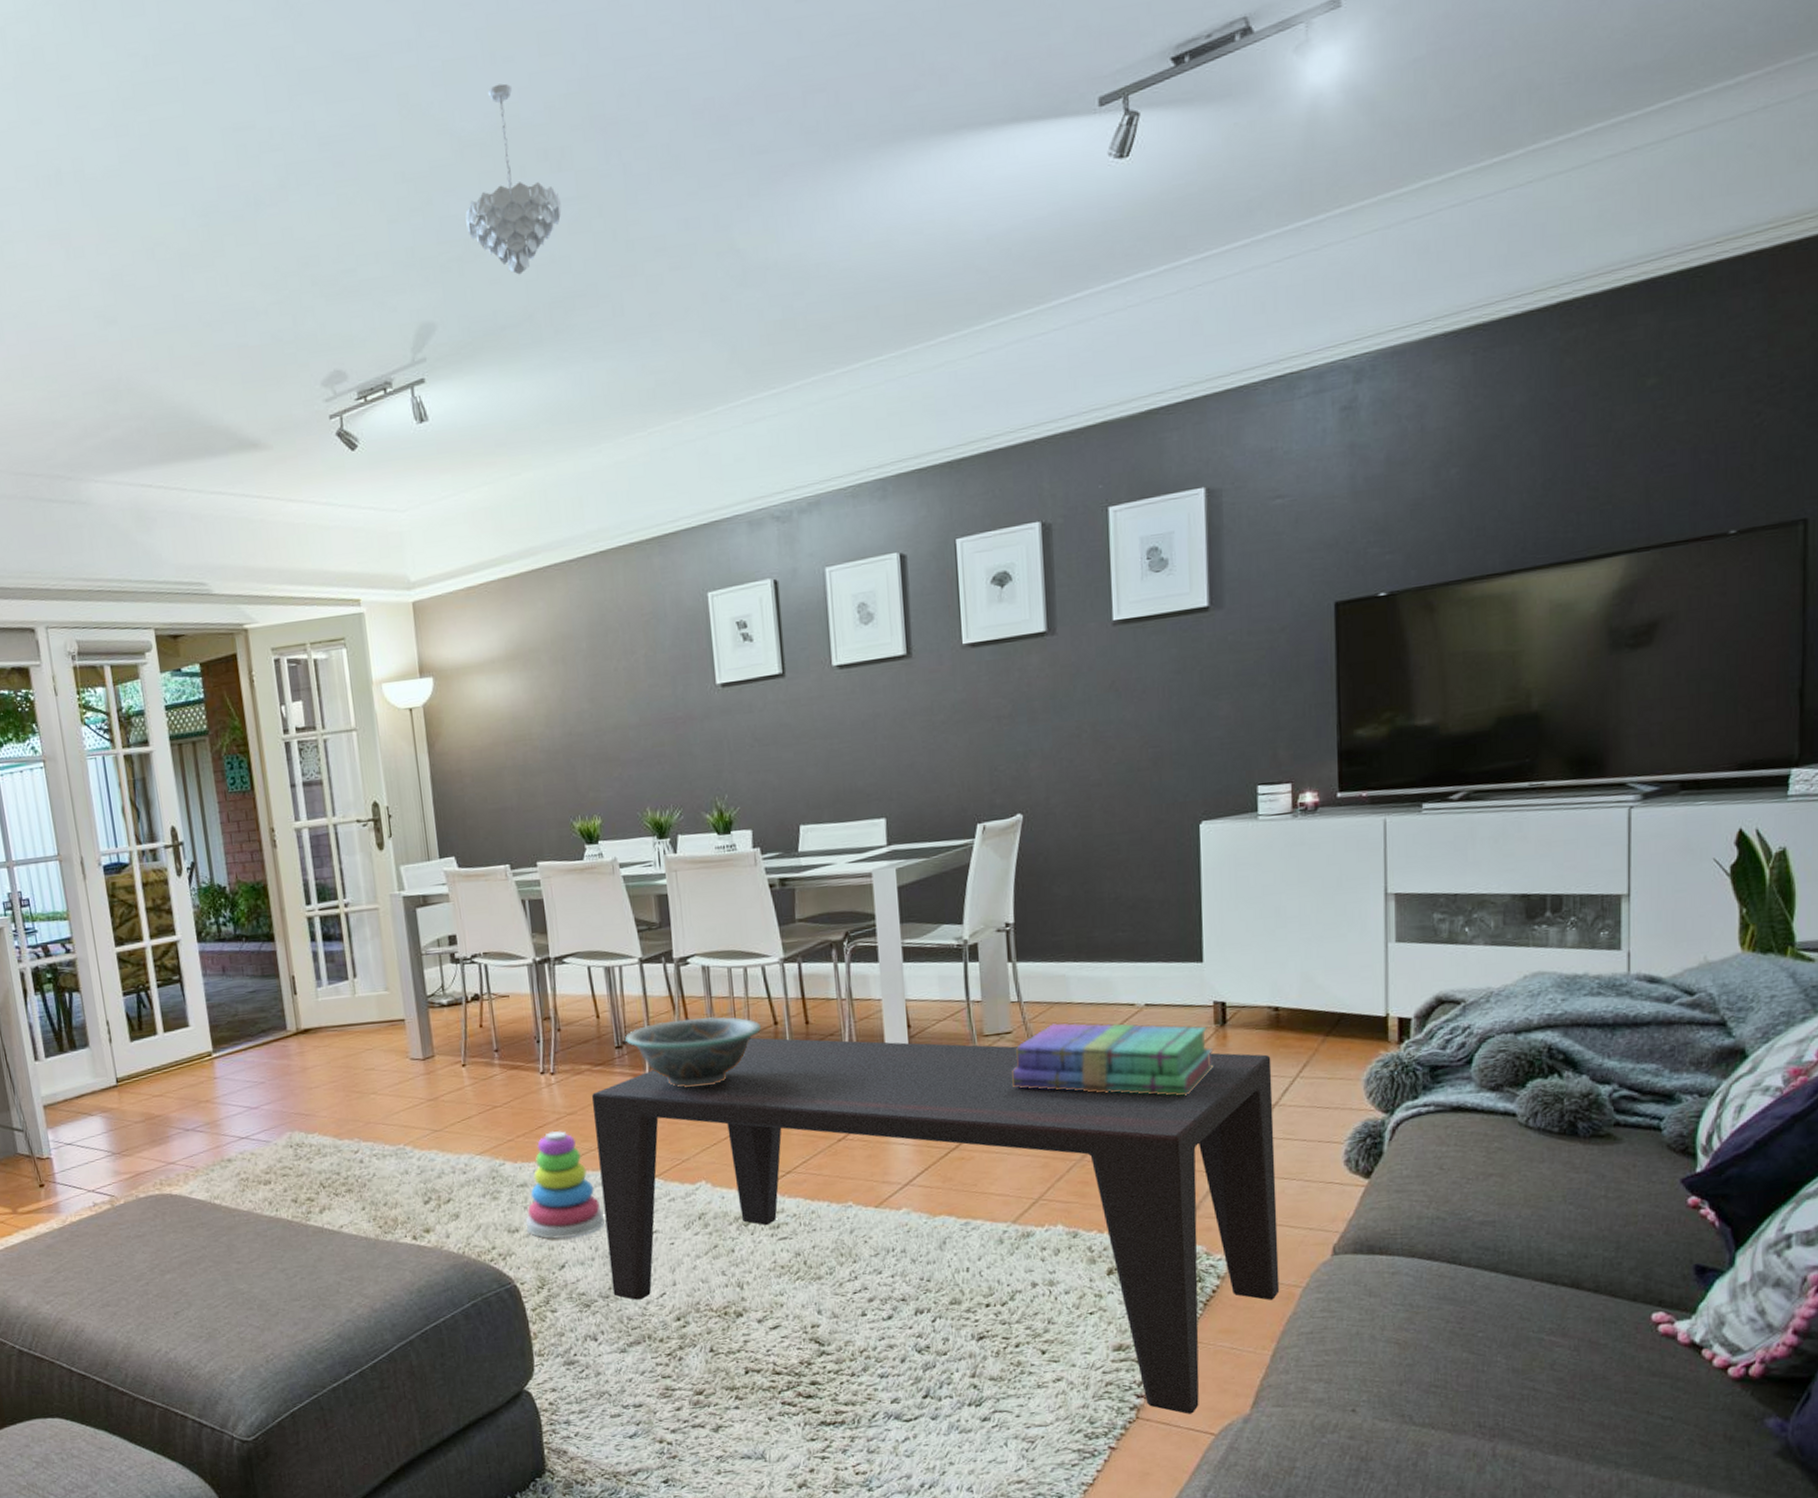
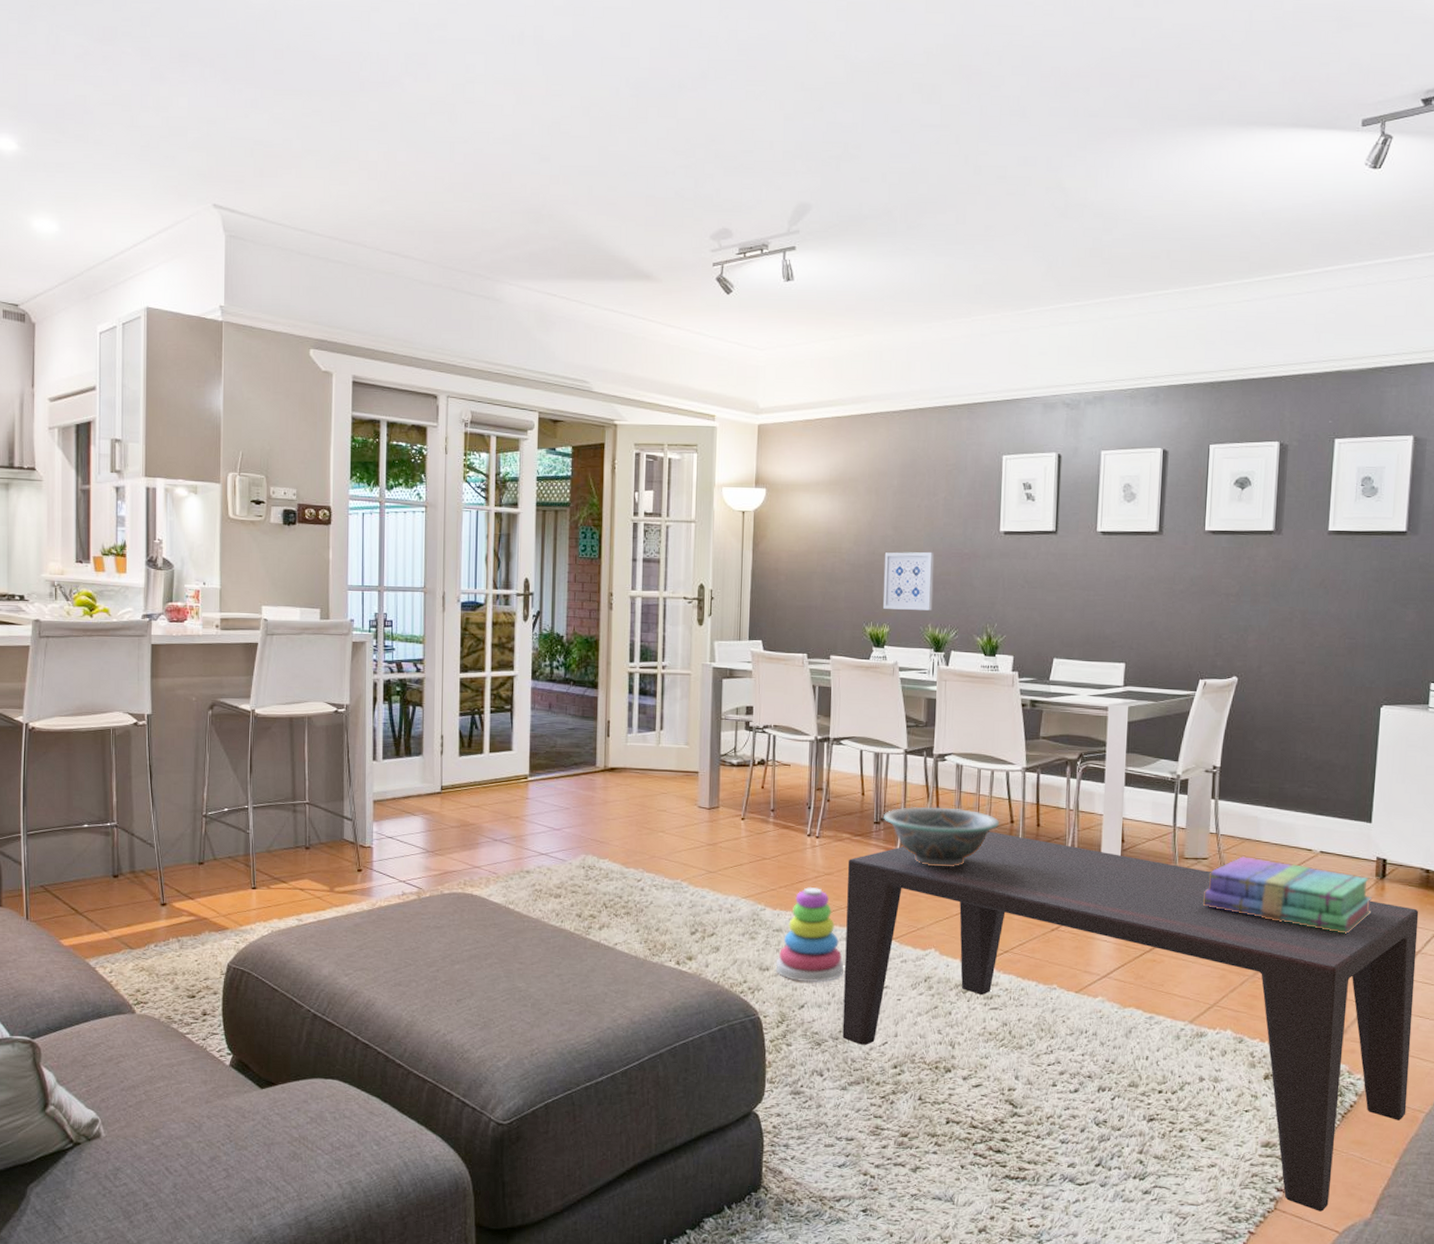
pendant light: present [465,83,562,275] -> none [848,28,927,178]
wall art: none [583,721,649,798] -> present [882,551,935,610]

